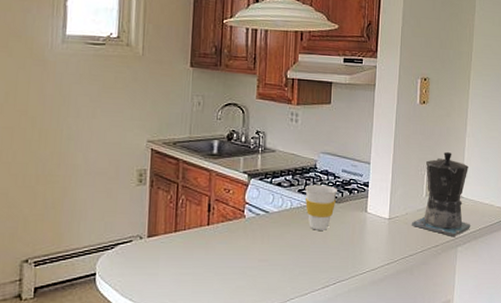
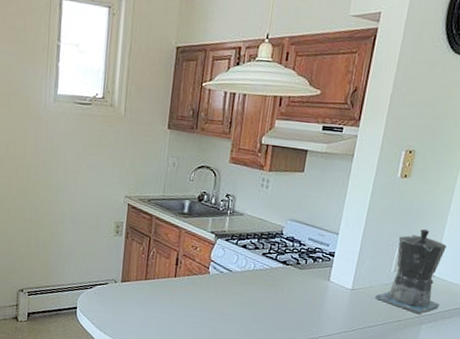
cup: present [305,184,337,230] -> none [268,249,302,294]

